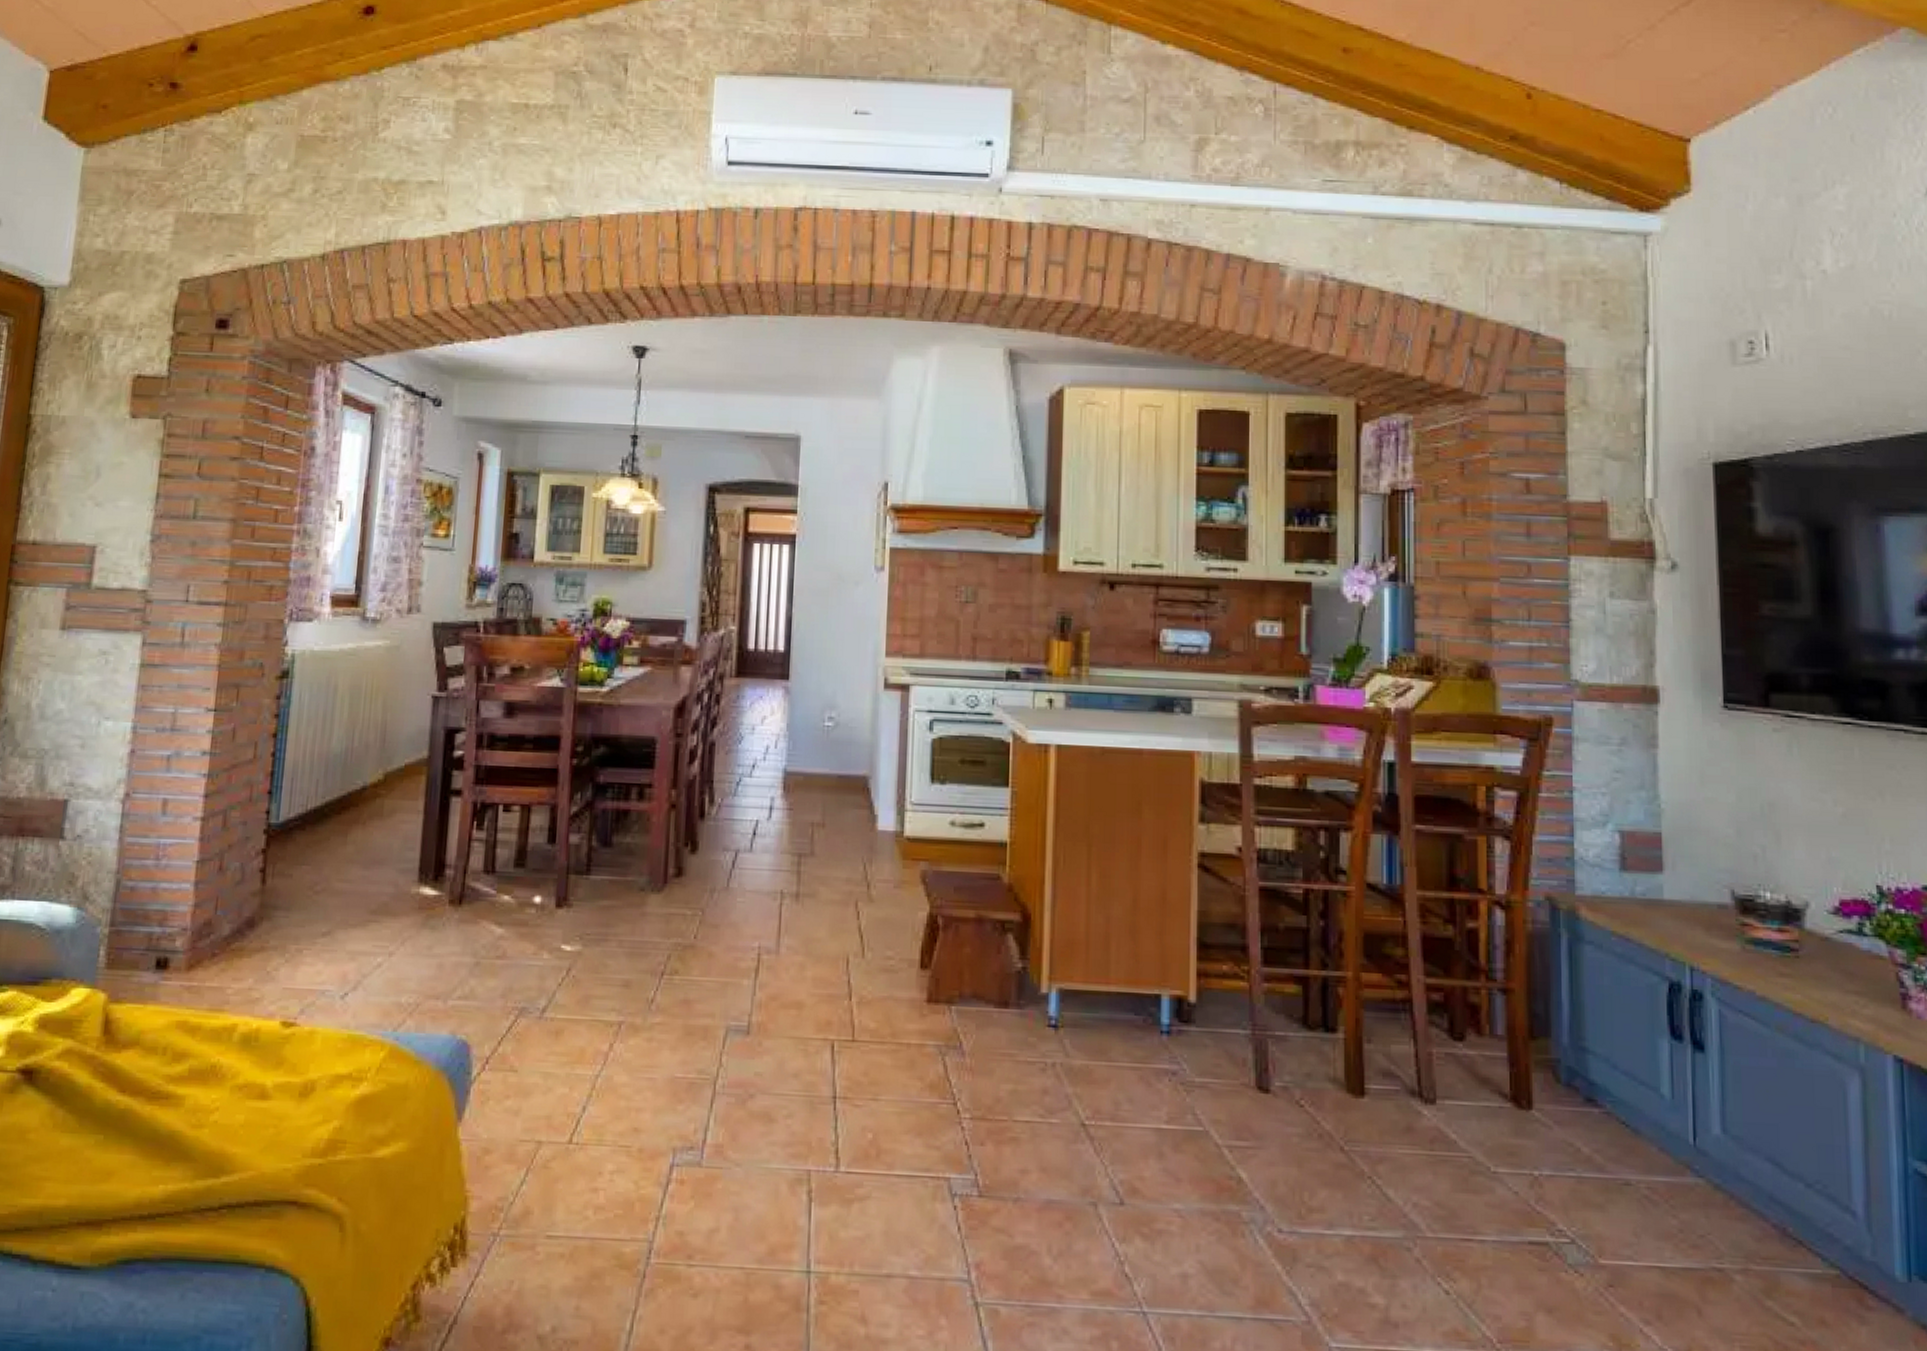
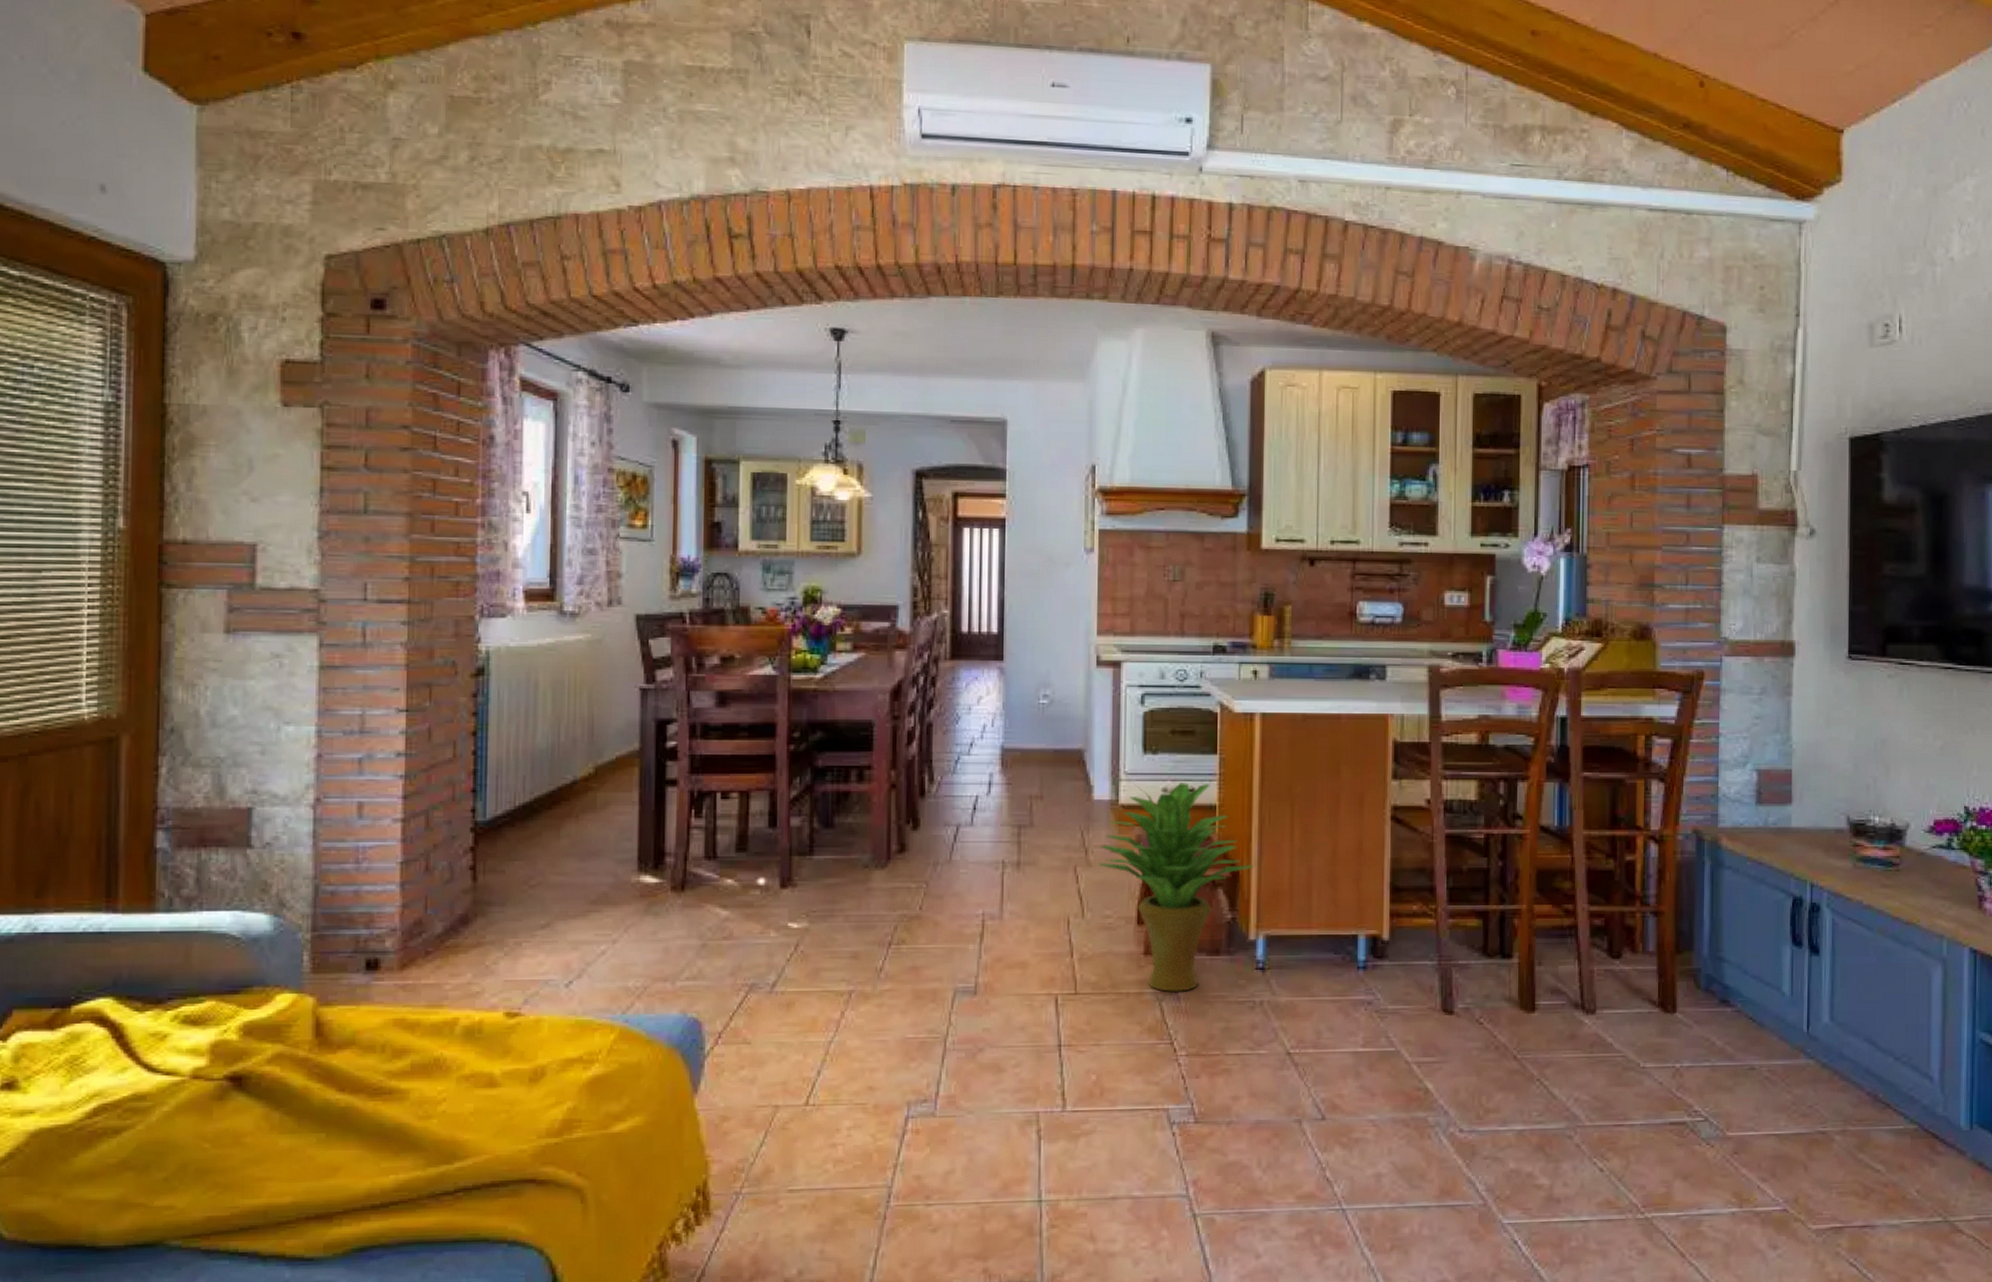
potted plant: none [882,815,1047,1046] -> present [1099,783,1254,992]

